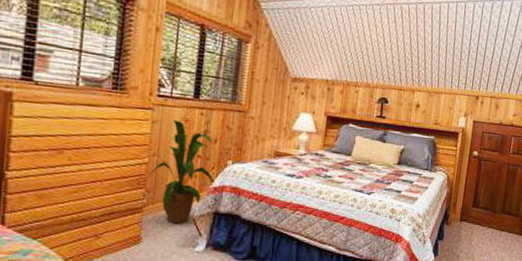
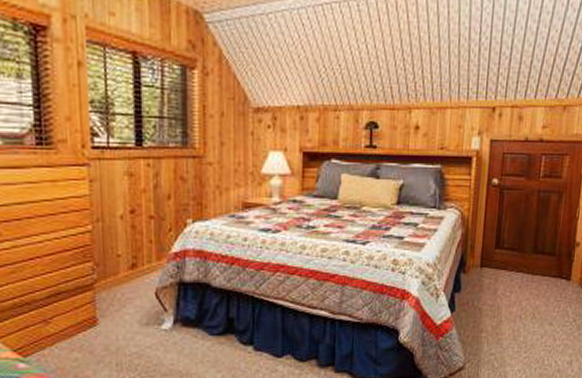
house plant: present [144,120,217,224] -> none [90,176,177,300]

